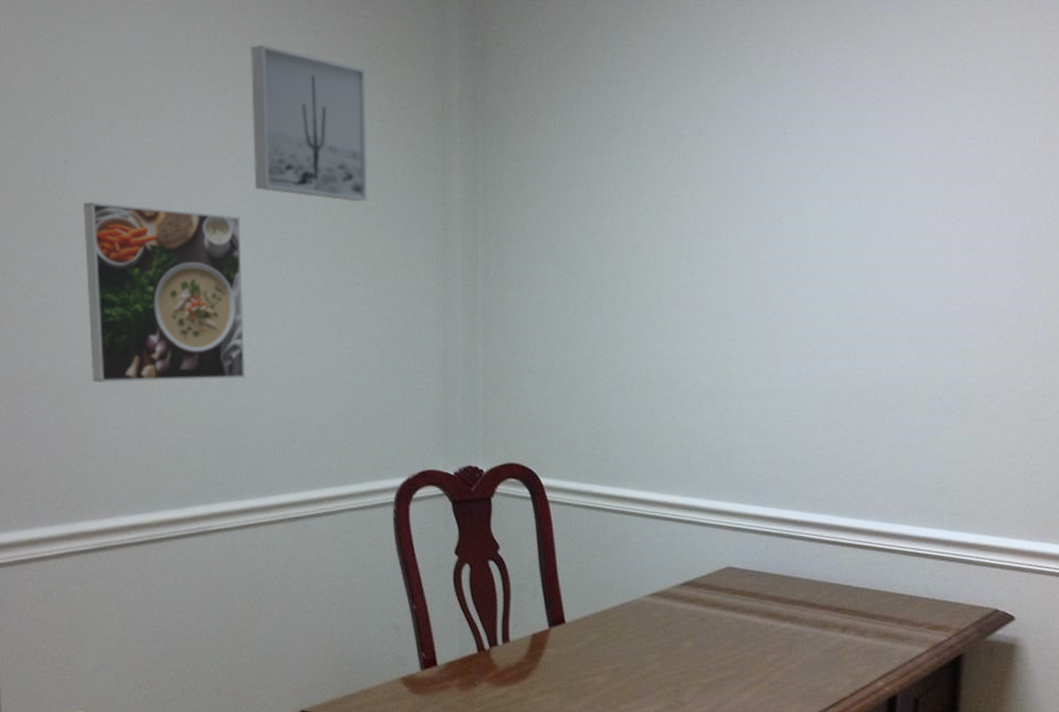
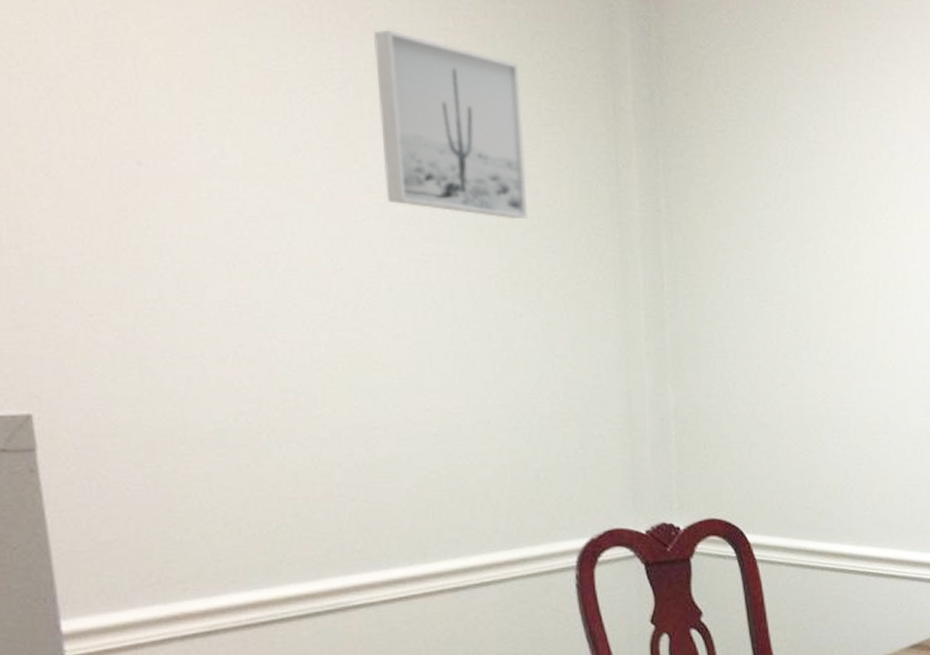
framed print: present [83,202,246,382] -> none [166,214,387,433]

